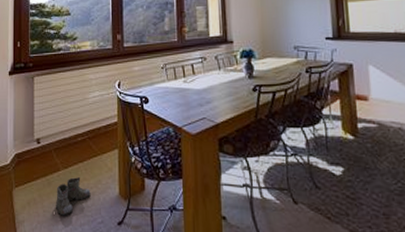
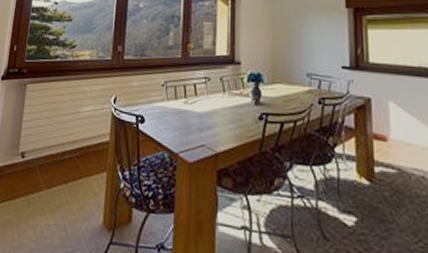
boots: present [55,177,91,216] -> none [31,199,73,244]

